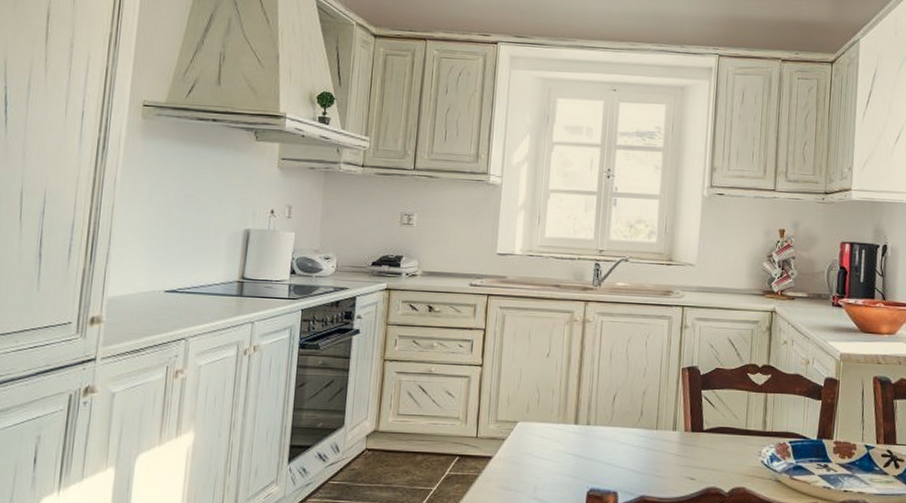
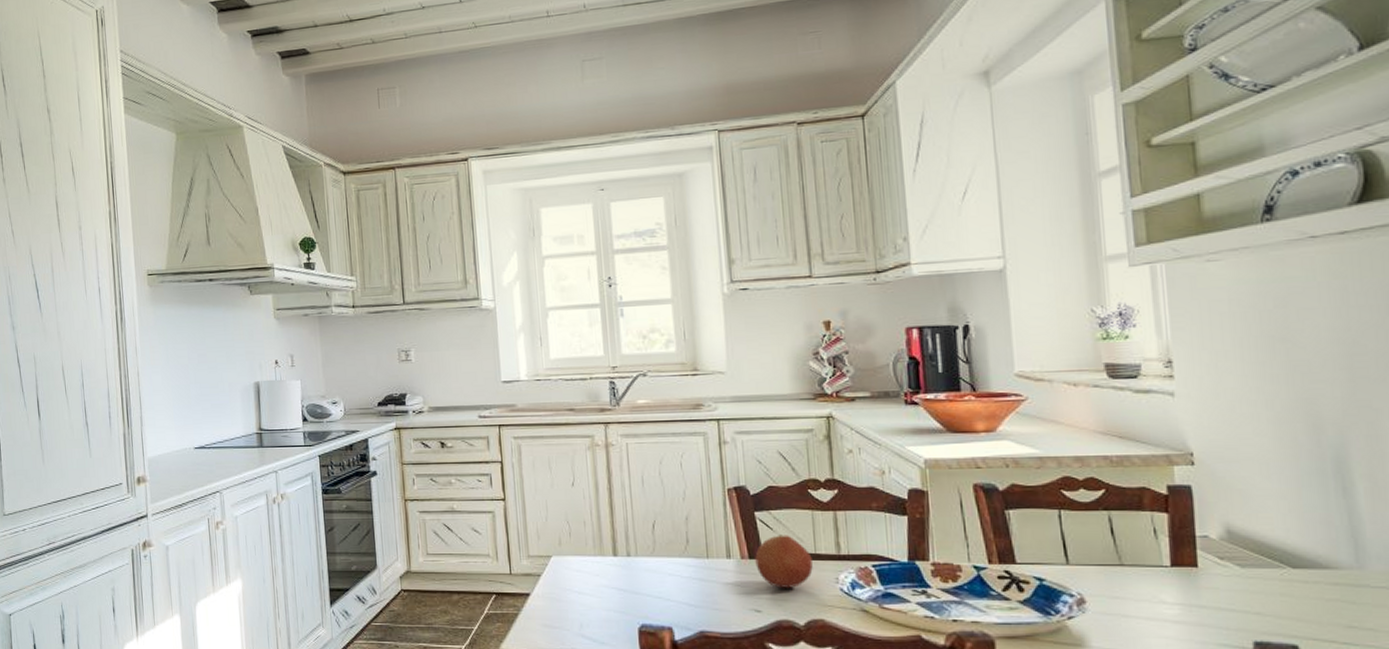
fruit: none [696,411,743,459] -> present [755,535,813,588]

